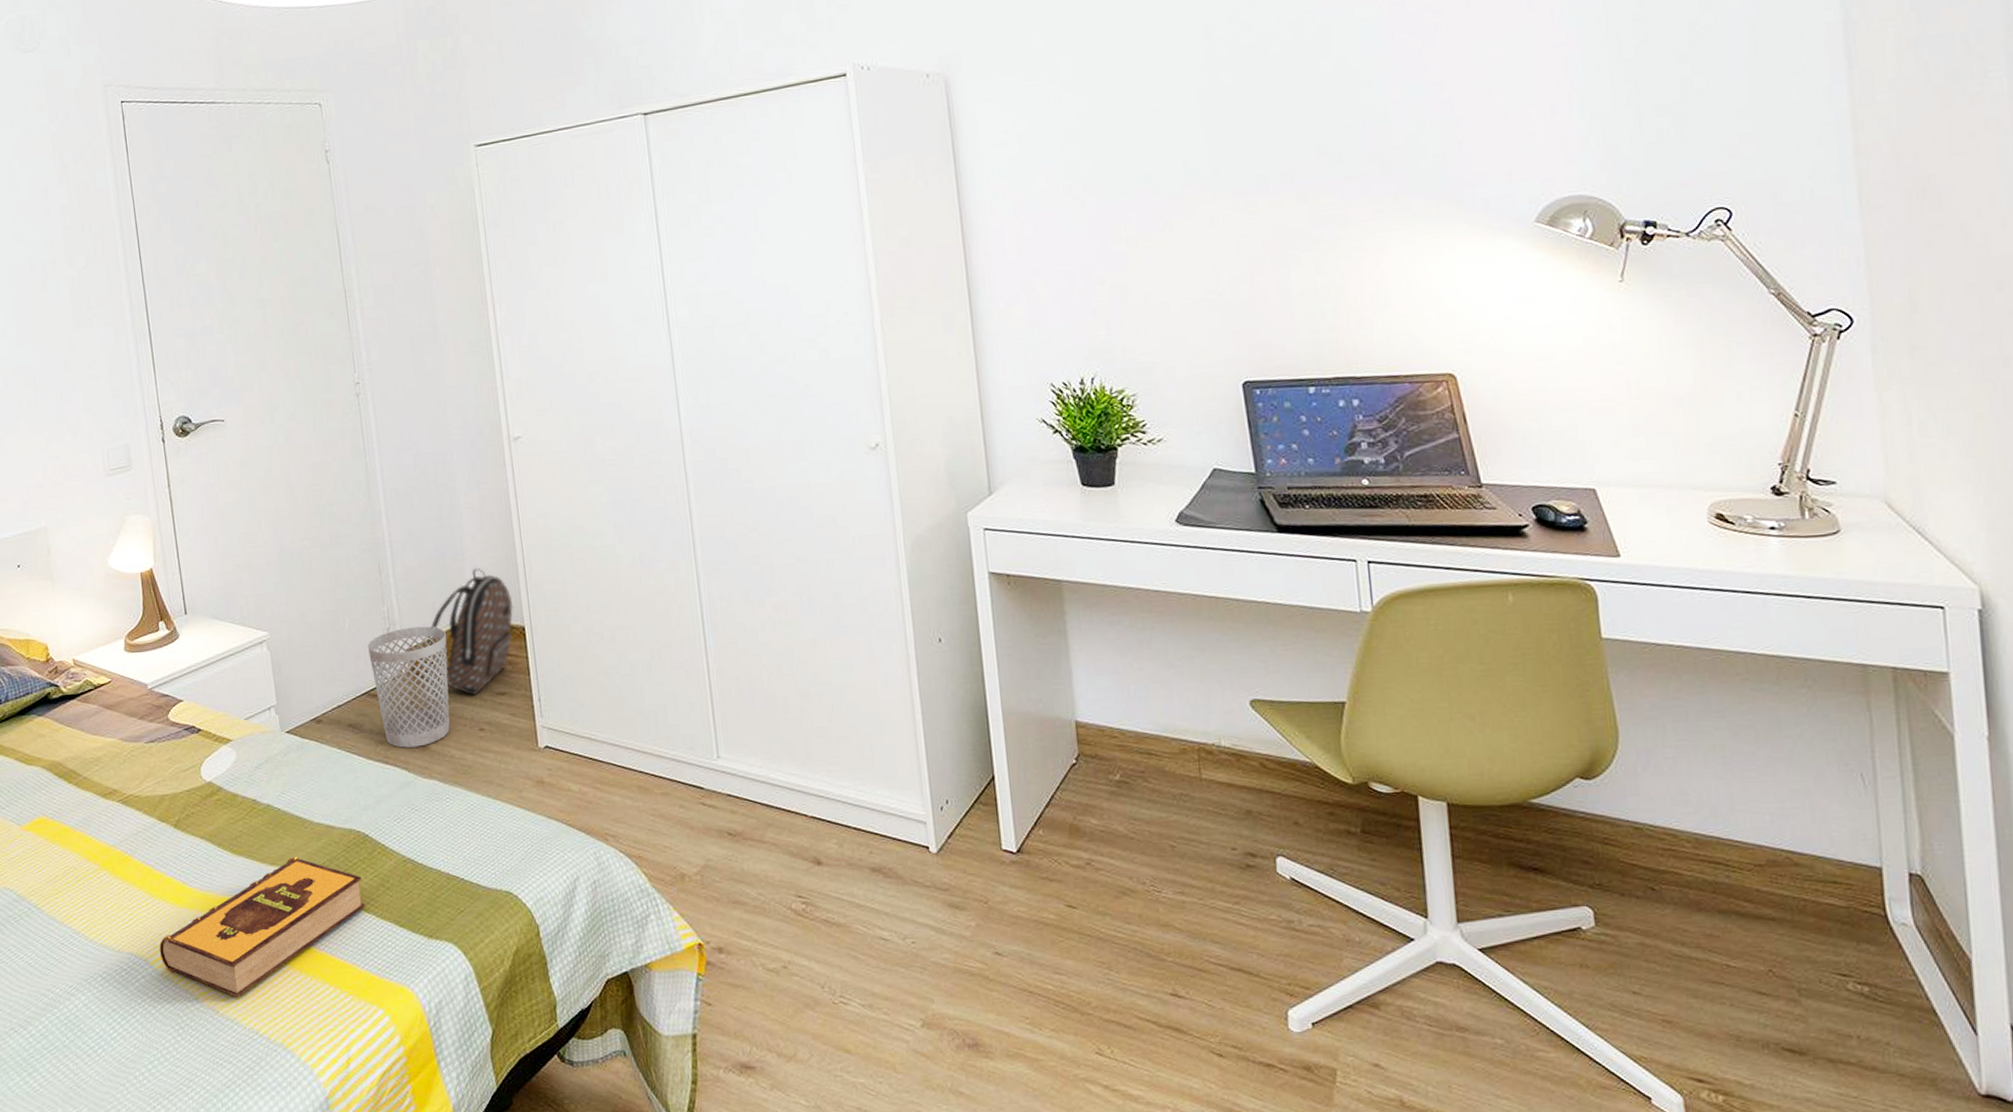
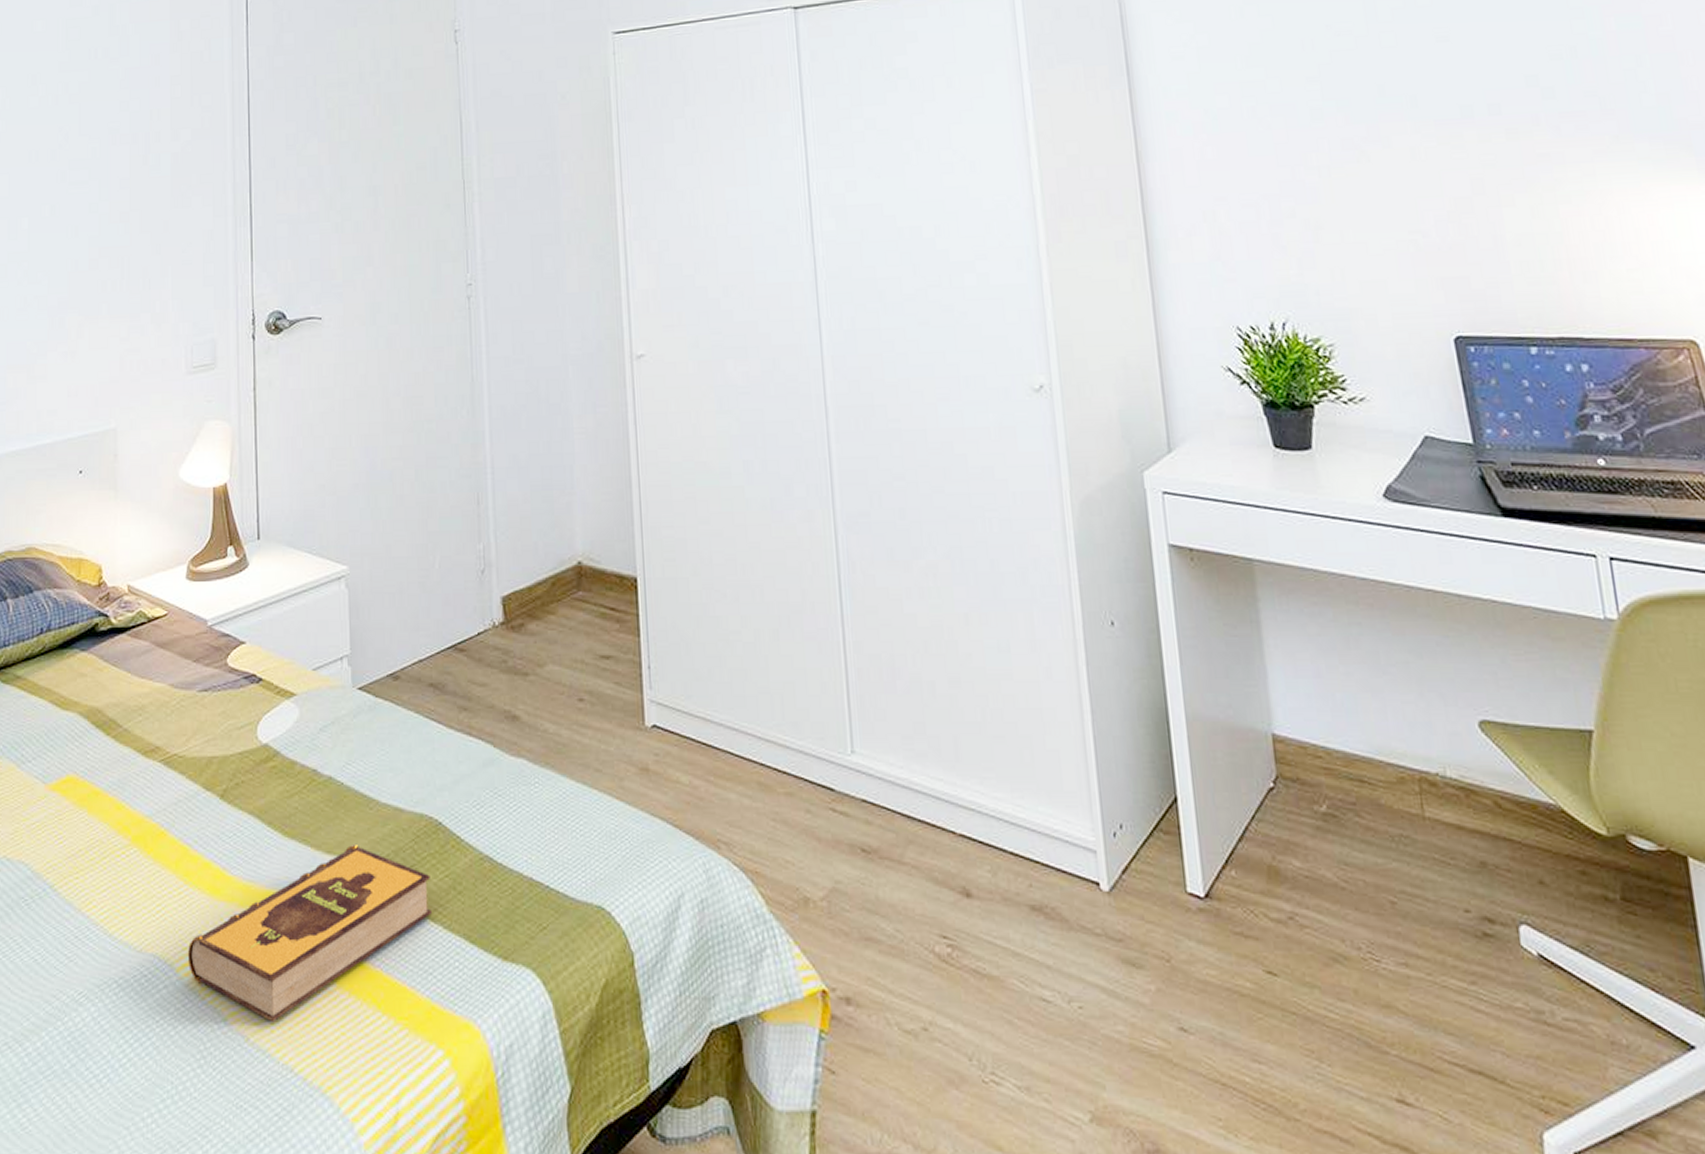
wastebasket: present [368,626,450,748] -> none [458,570,549,717]
backpack: present [426,567,514,696] -> none [525,504,626,658]

